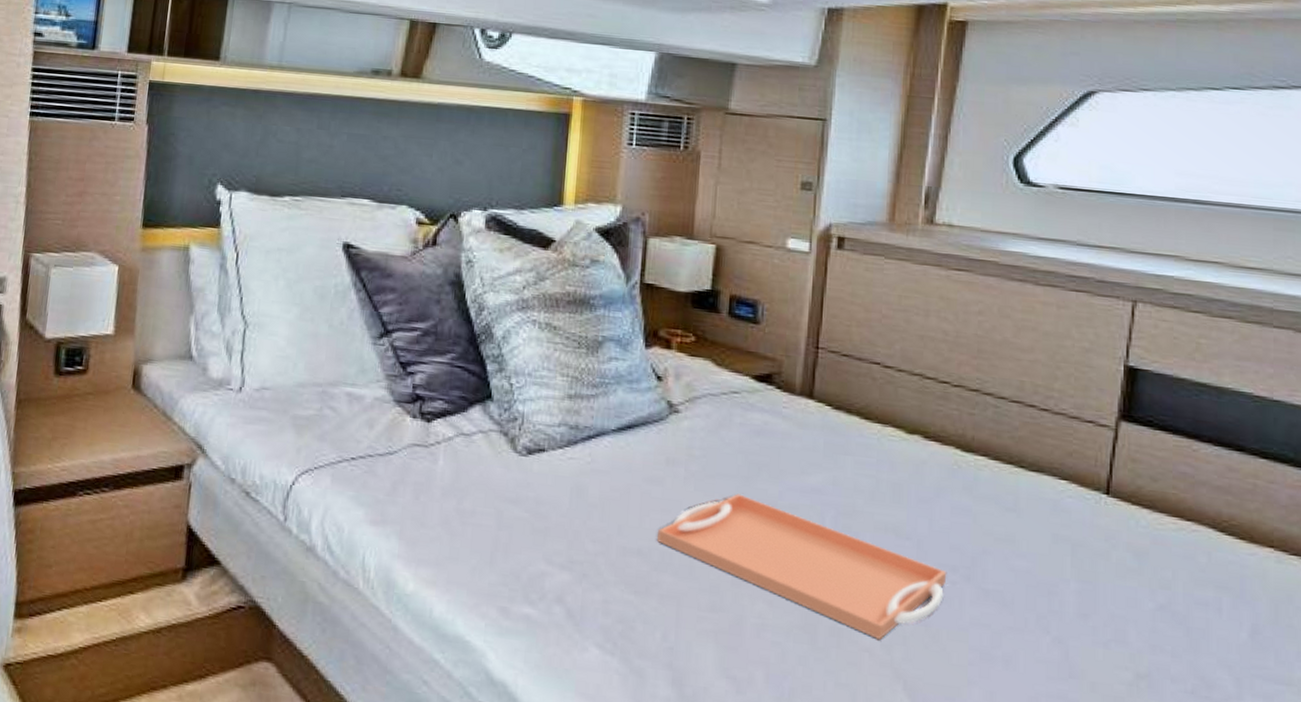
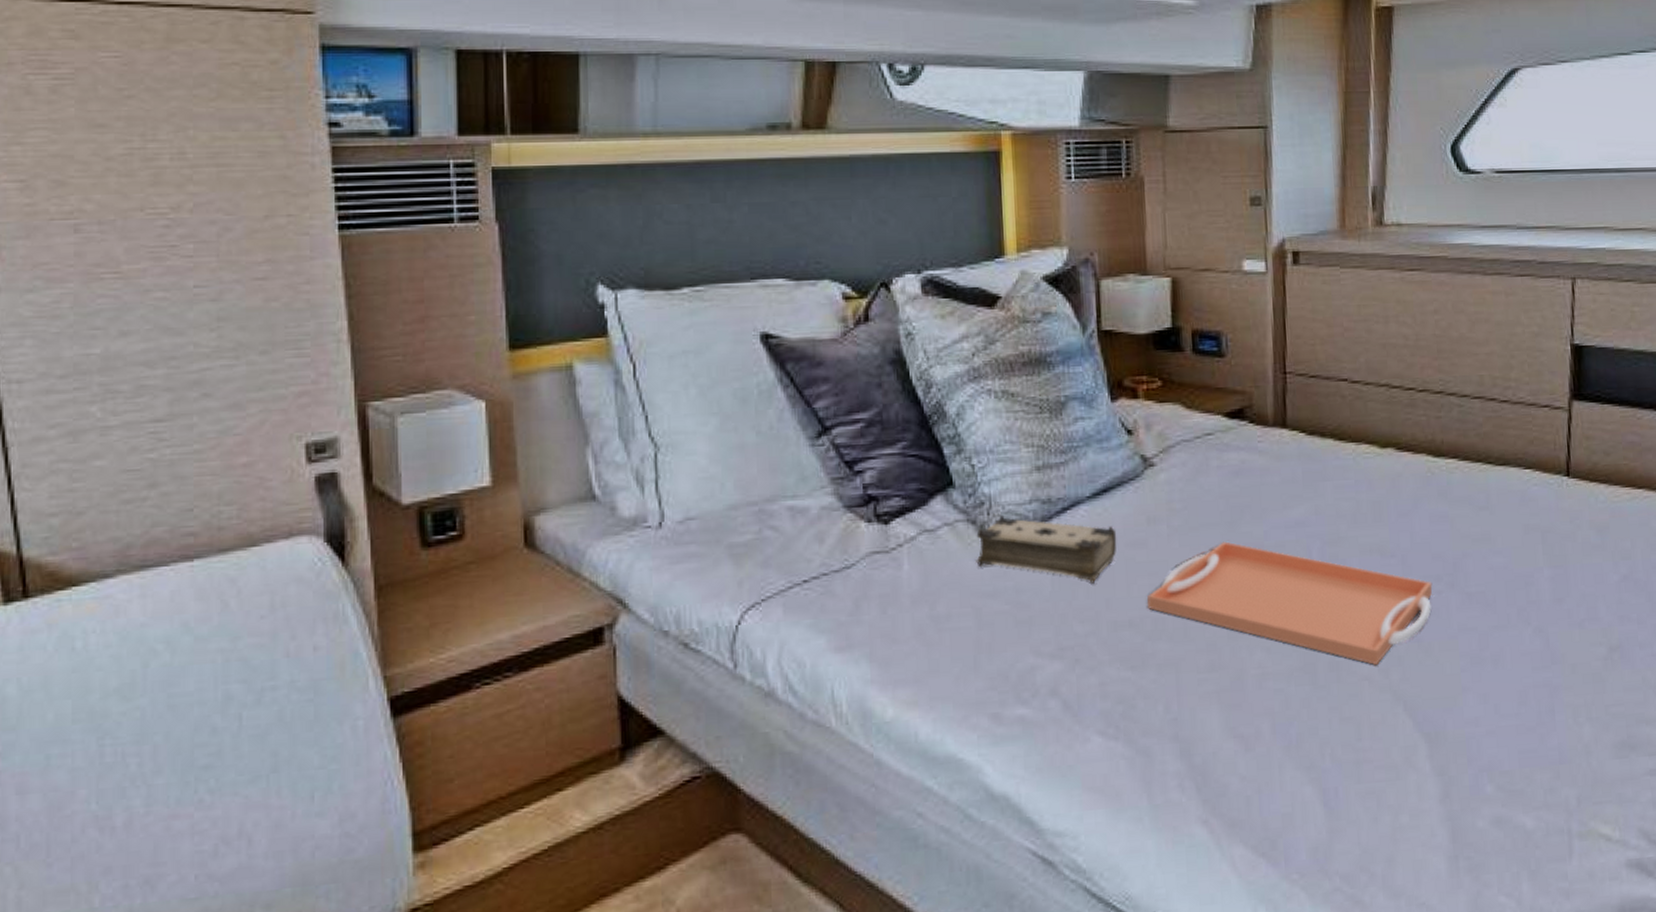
book: none [503,433,636,509] -> present [976,516,1117,584]

